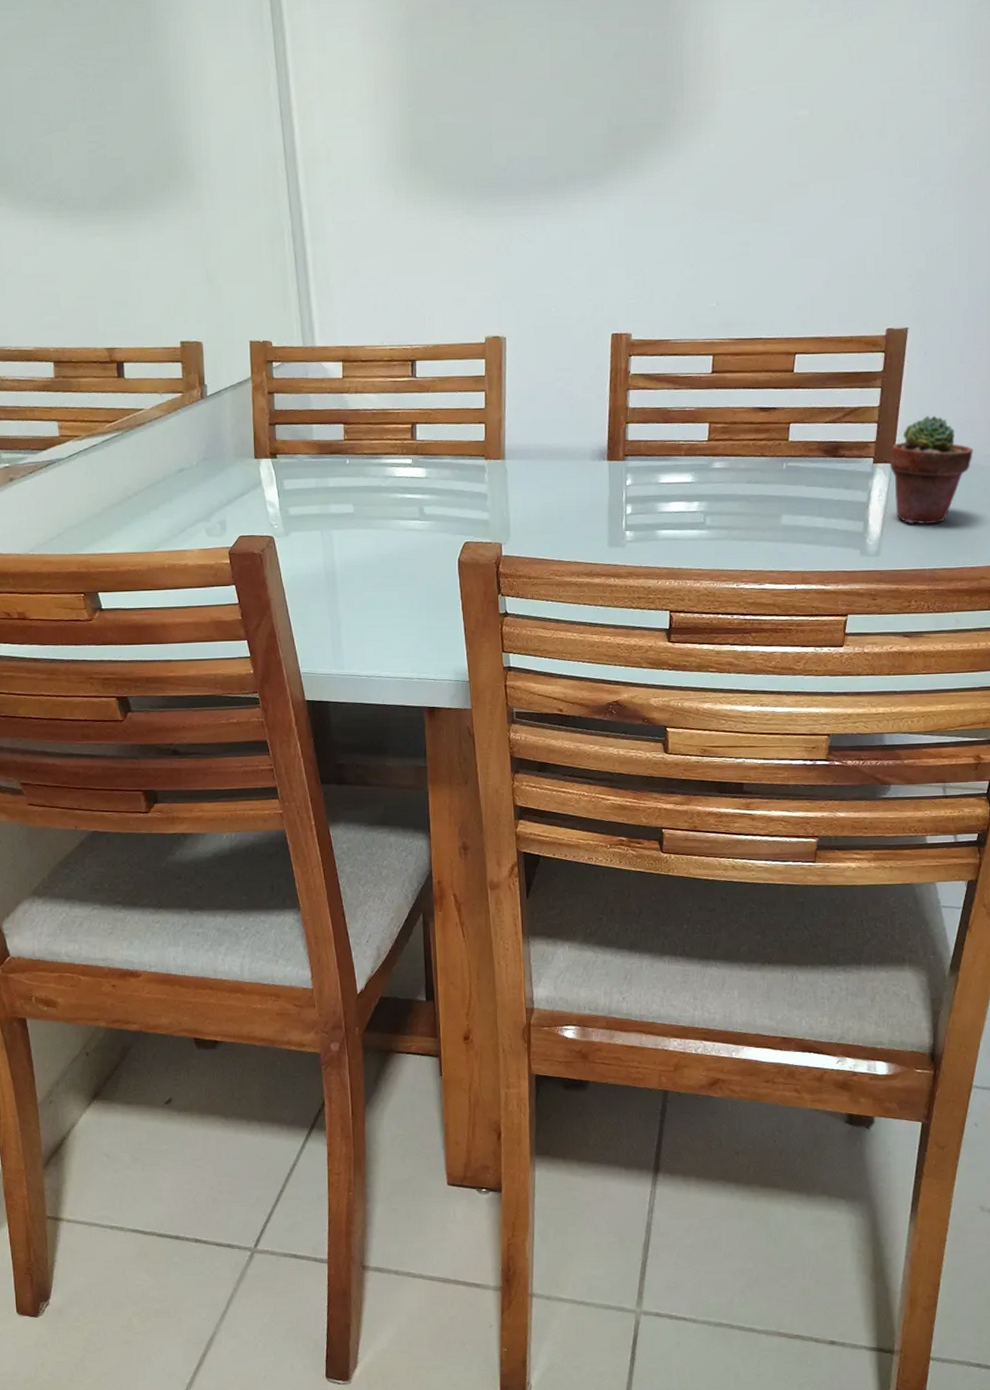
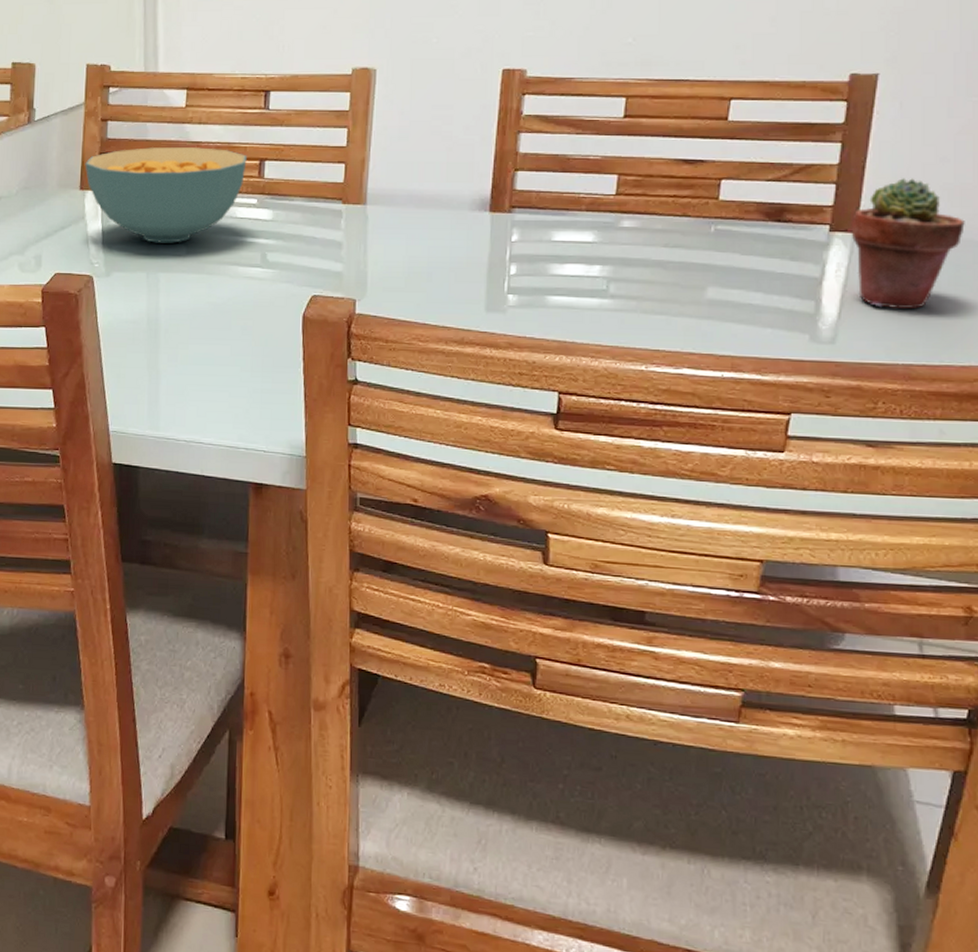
cereal bowl: none [257,414,400,504] -> present [85,147,247,243]

